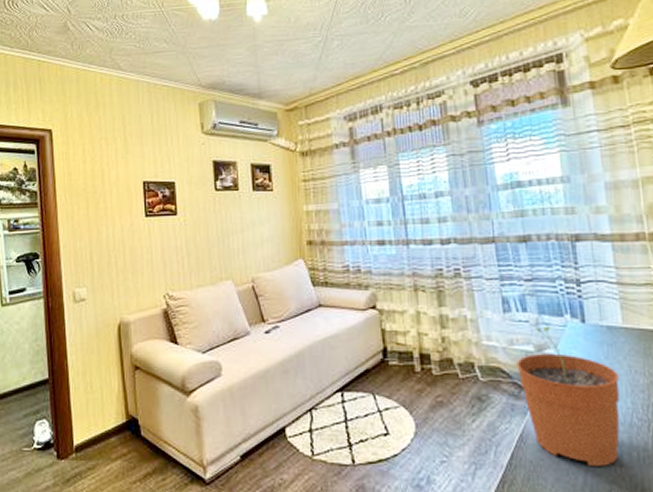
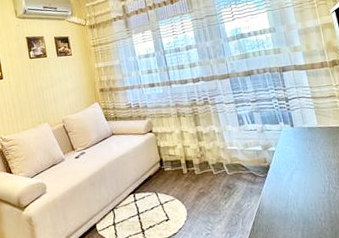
plant pot: present [517,325,620,466] -> none [251,131,323,224]

